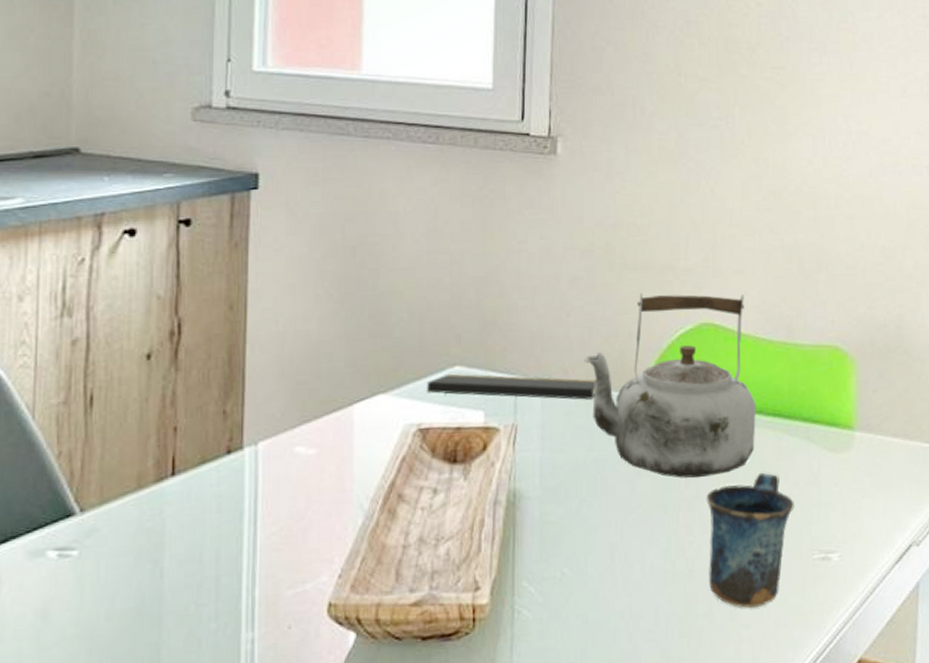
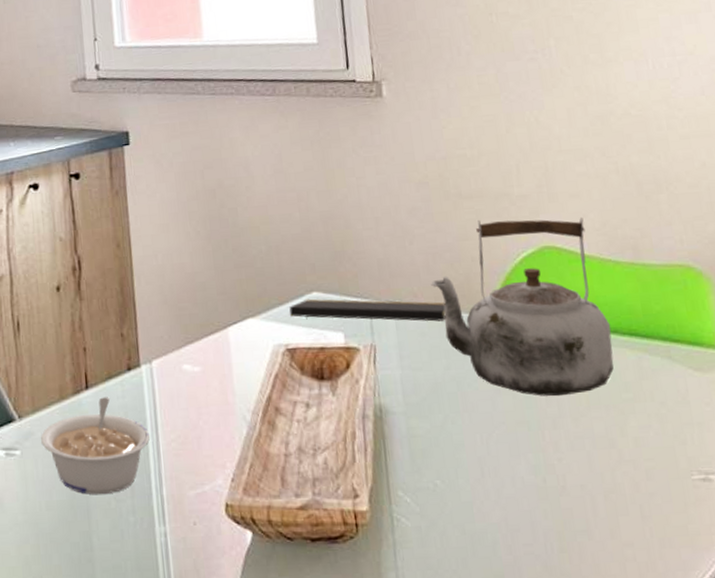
legume: none [107,485,247,600] -> present [41,397,151,495]
mug: present [706,472,794,608] -> none [569,391,665,526]

